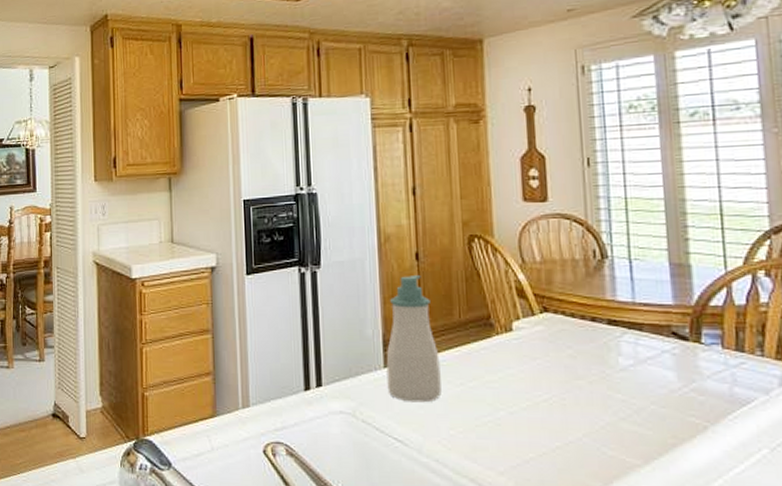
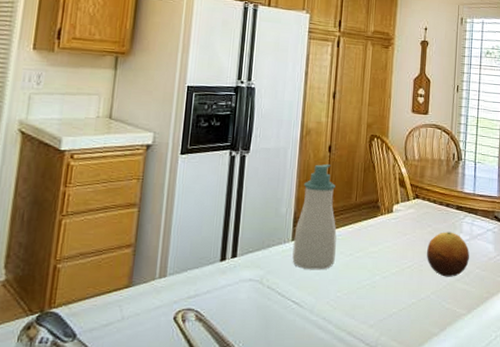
fruit: none [568,354,637,415] -> present [426,232,469,277]

